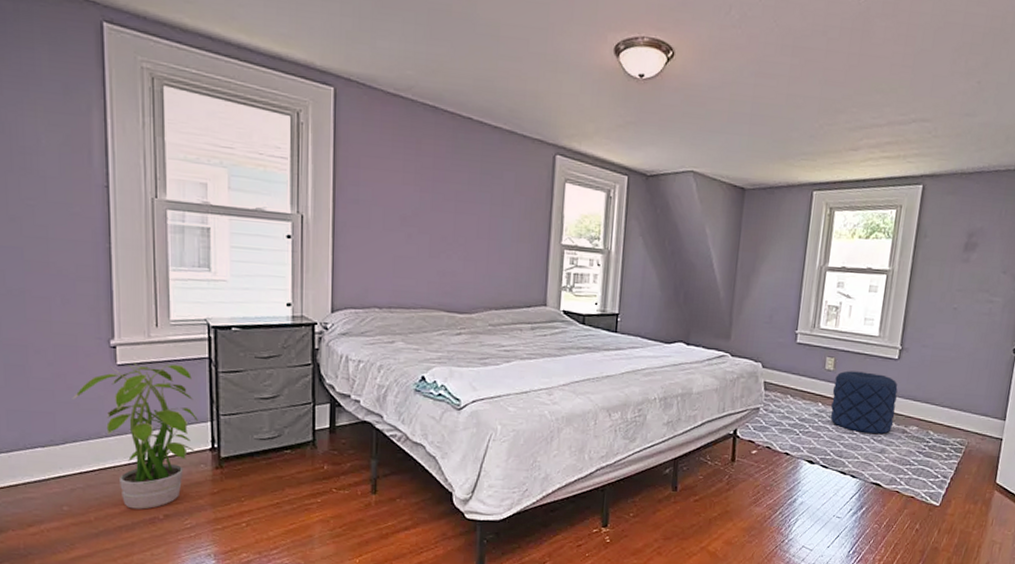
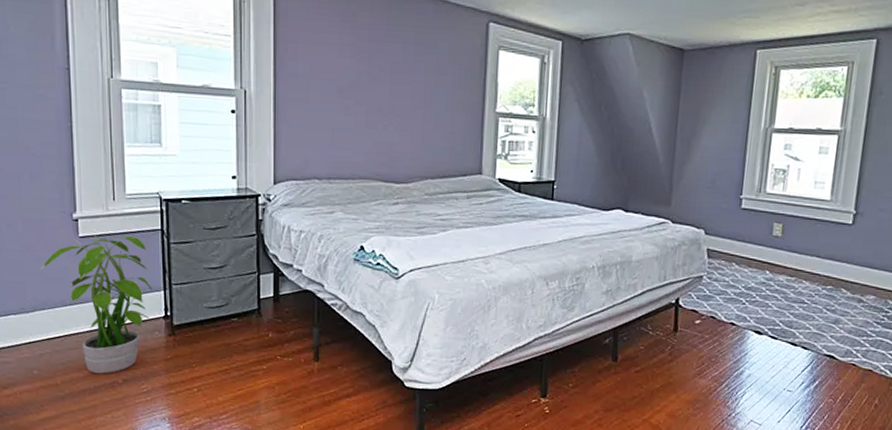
pouf: present [830,370,898,435] -> none [779,237,853,304]

